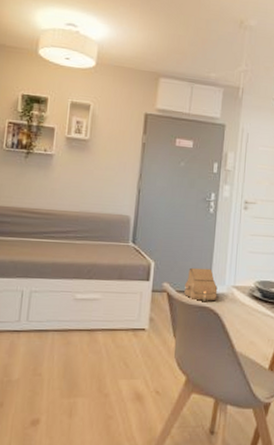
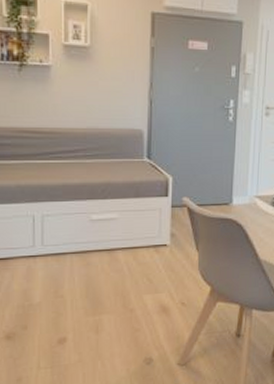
satchel: present [184,267,218,301] -> none [205,180,240,213]

